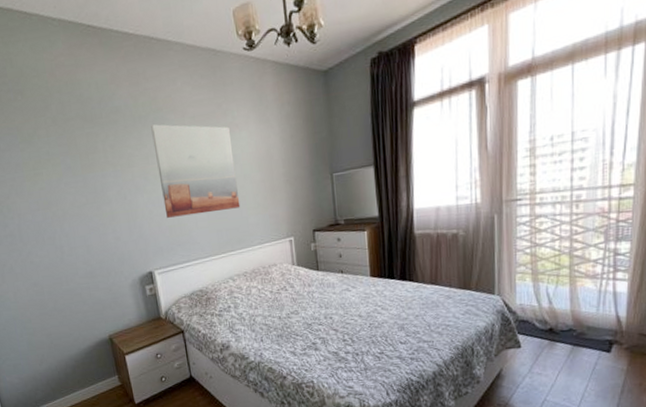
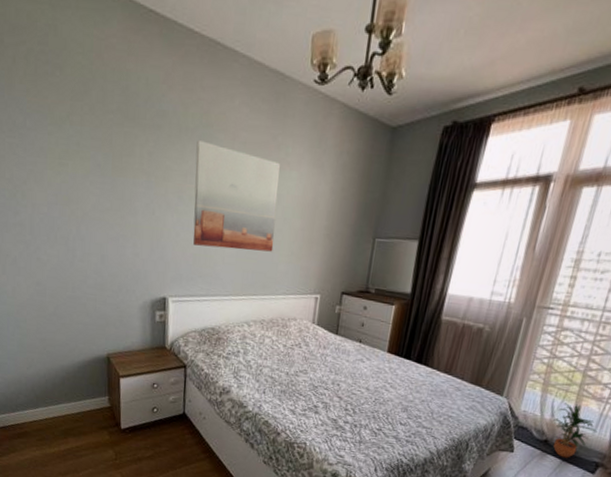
potted plant: none [553,286,601,343] -> present [553,402,597,458]

